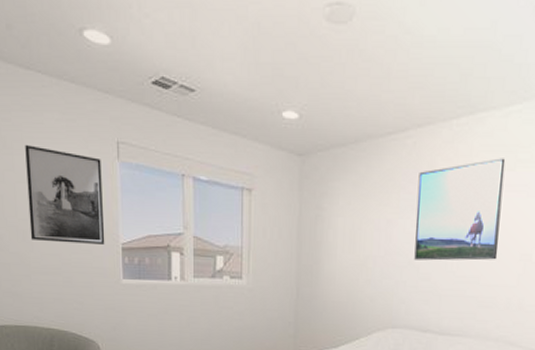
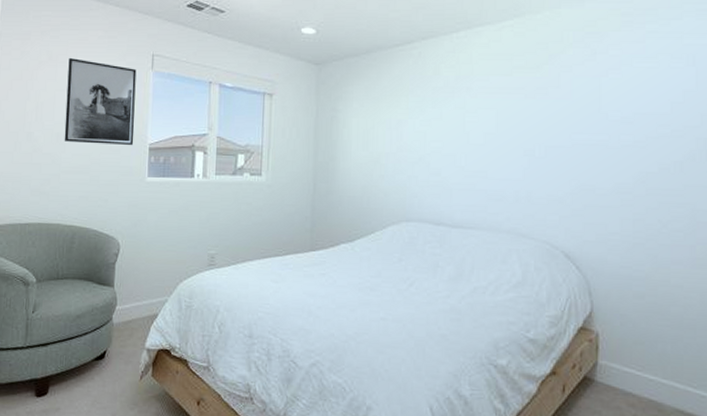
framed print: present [414,158,506,261] -> none [424,65,503,157]

